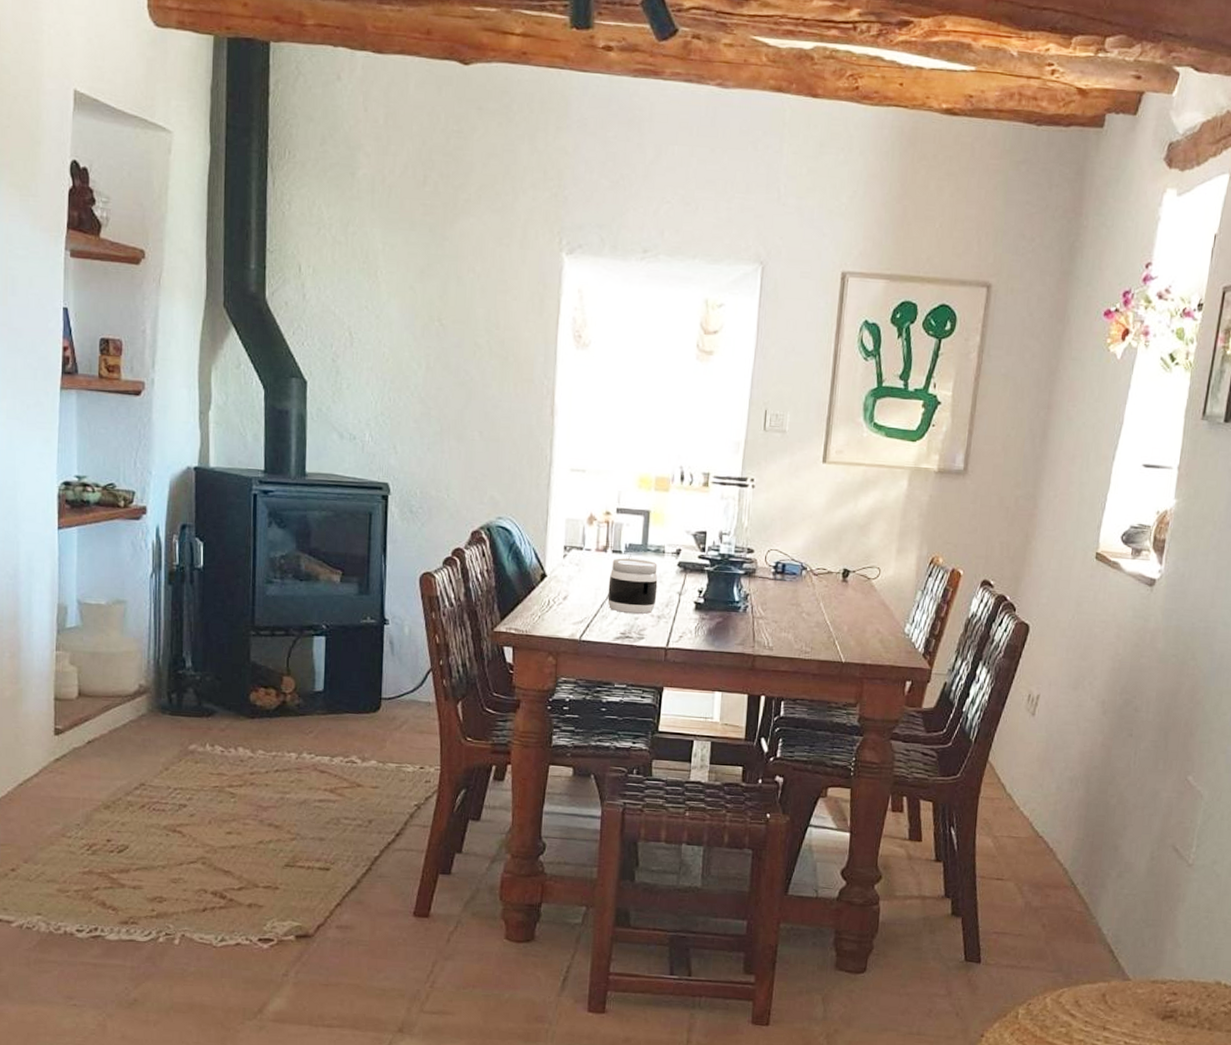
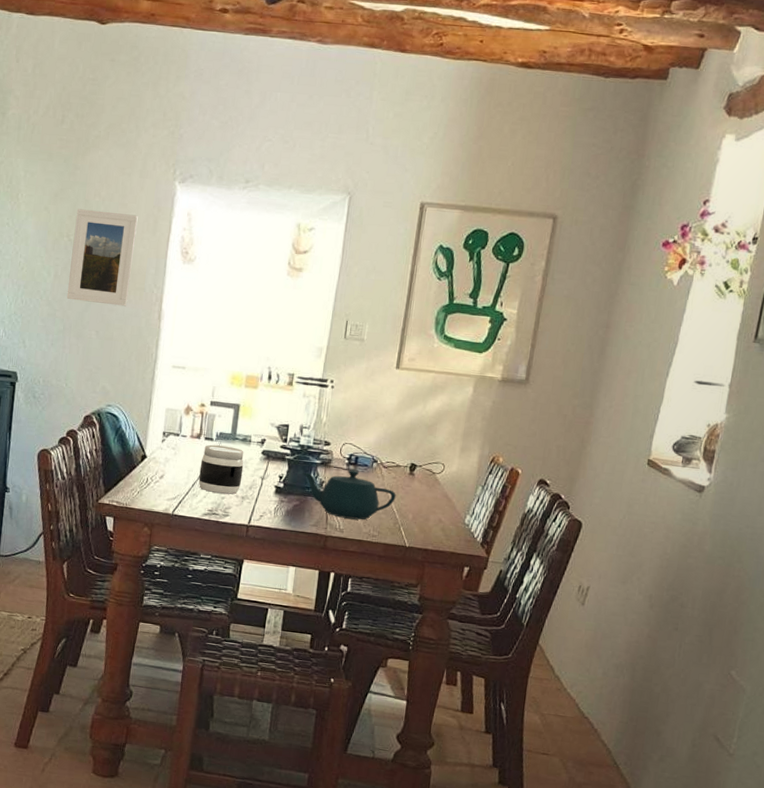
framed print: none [442,287,521,402] -> present [66,209,138,307]
teapot: none [725,579,829,635] -> present [303,469,396,520]

